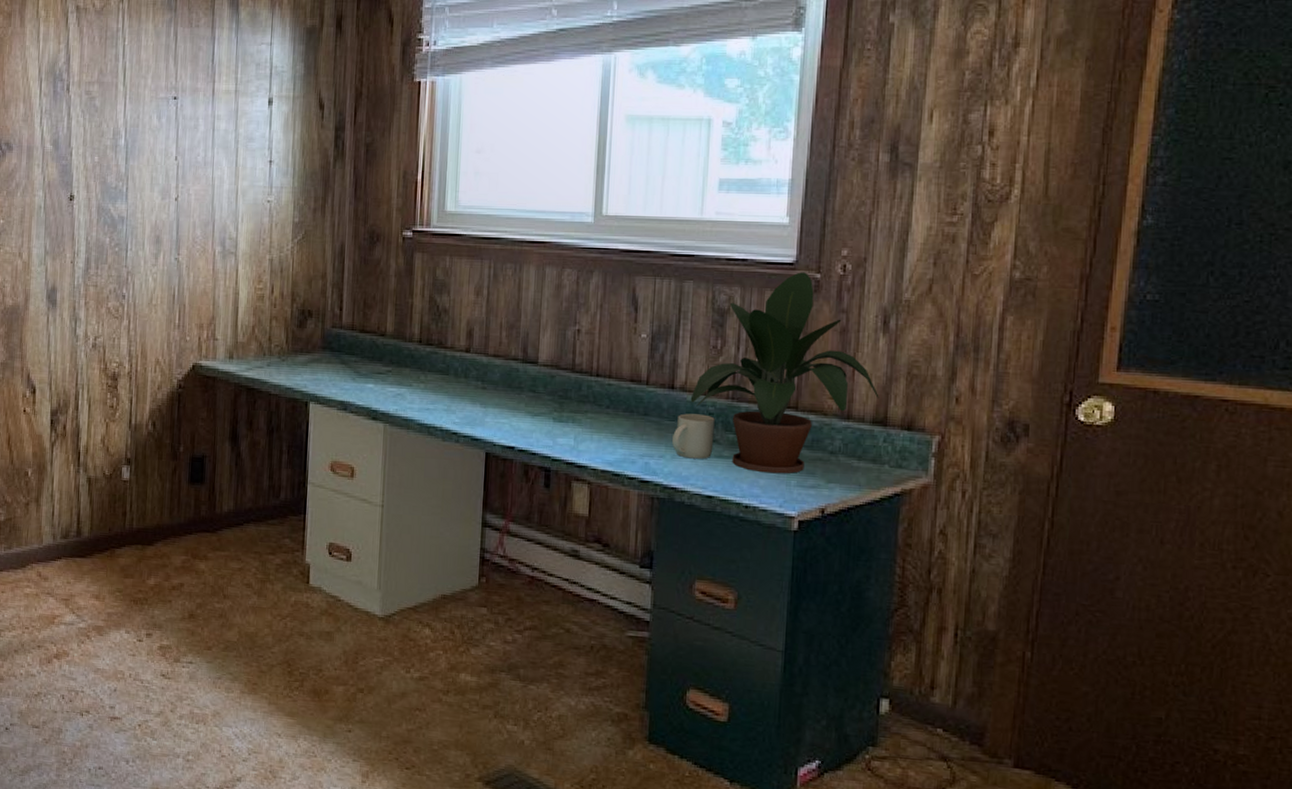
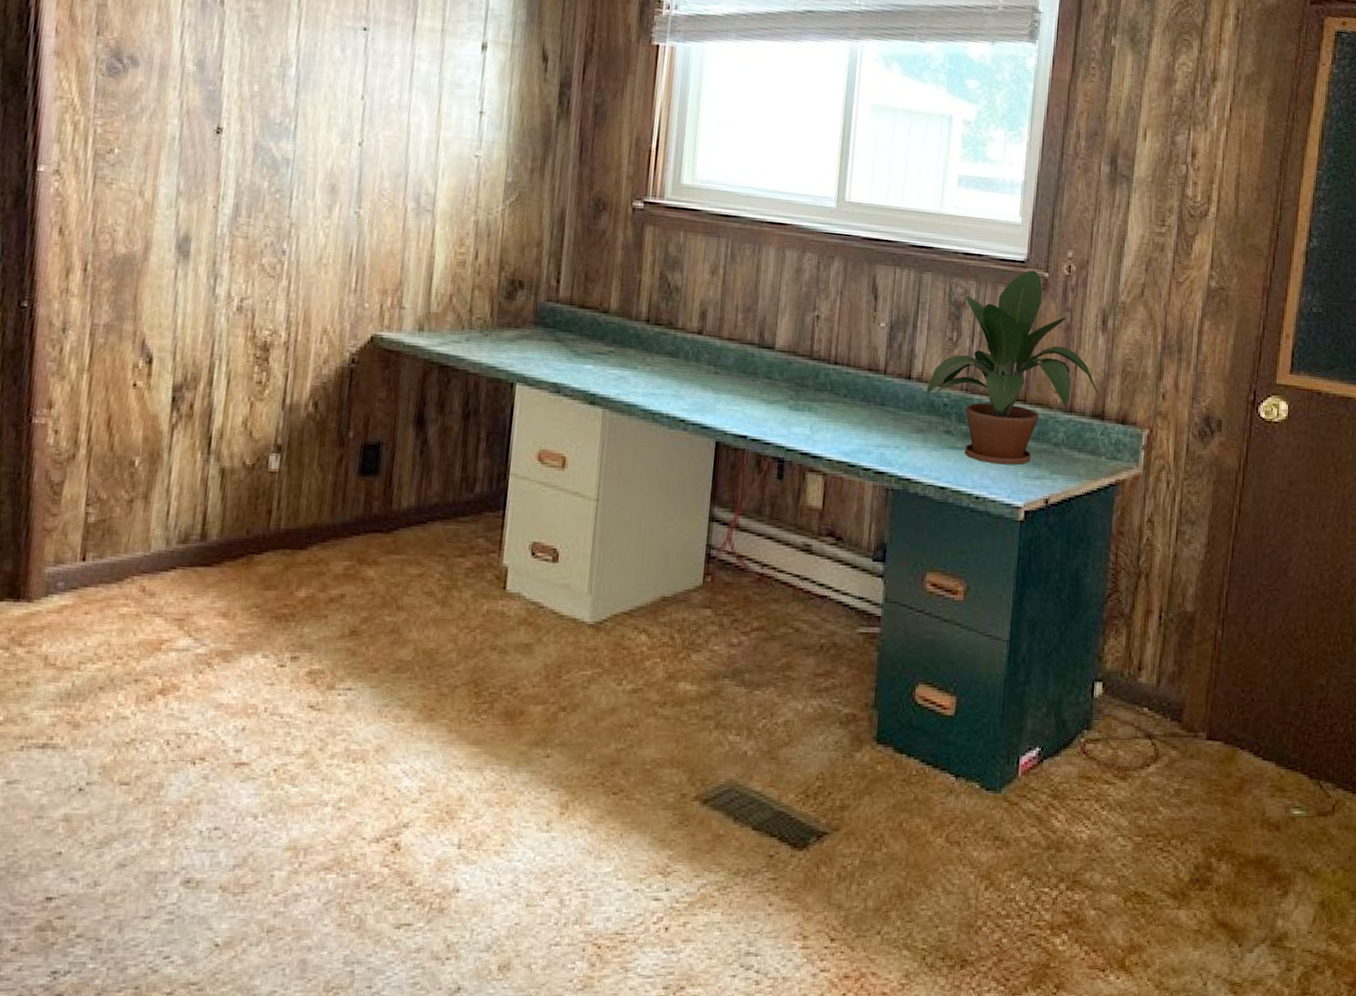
mug: present [672,413,715,459] -> none [908,404,949,450]

